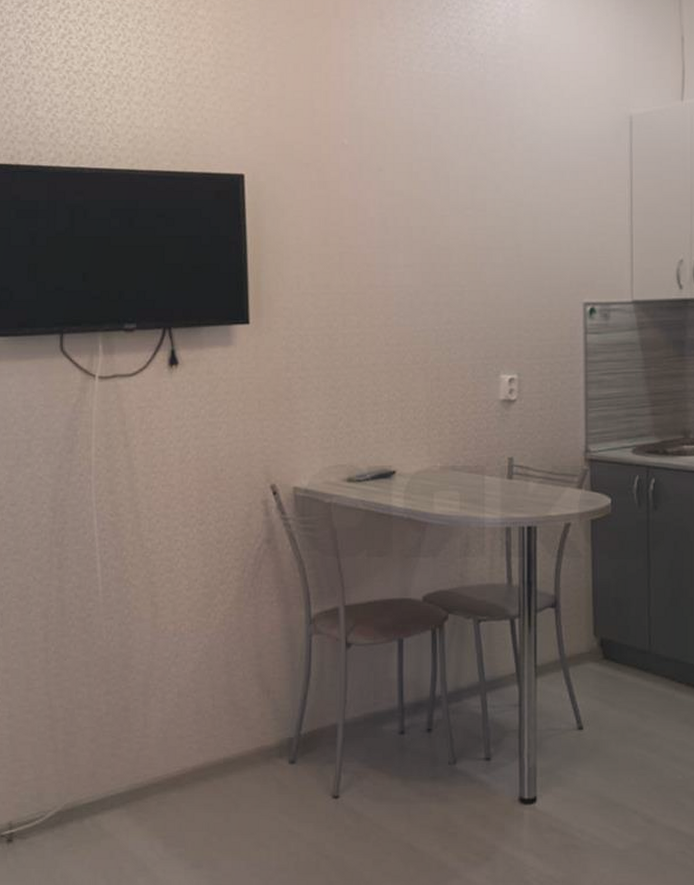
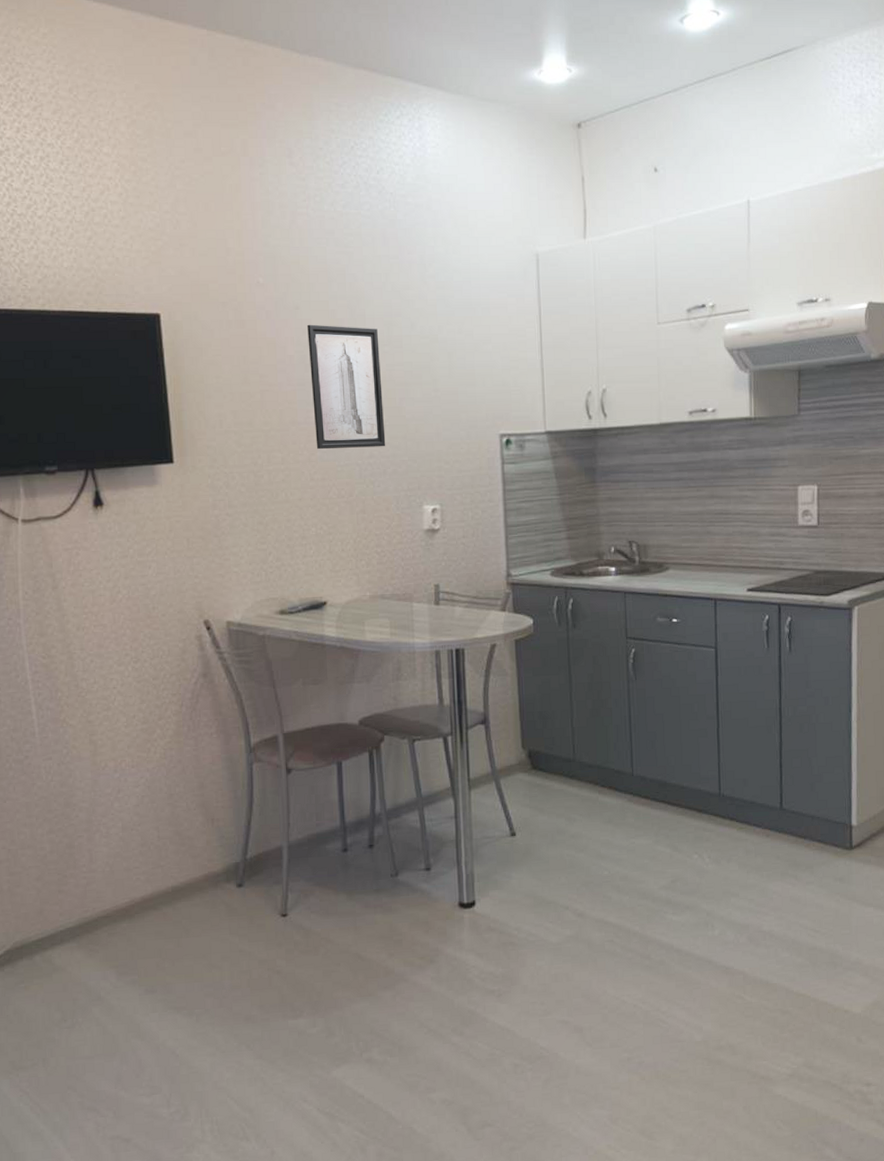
wall art: none [390,186,464,314] -> present [307,324,386,450]

